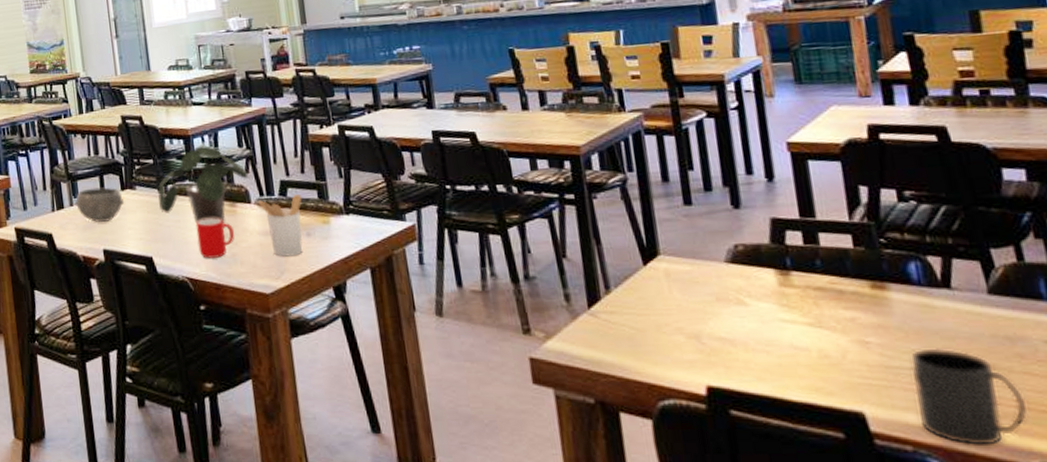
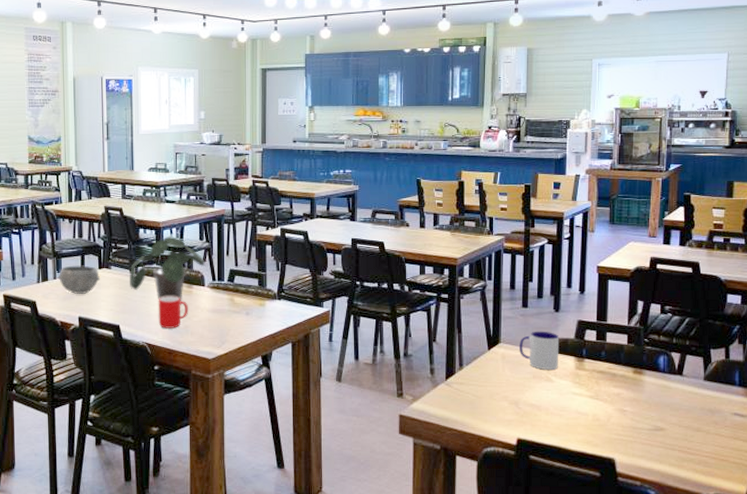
utensil holder: present [259,194,303,257] -> none [211,282,246,330]
mug: none [688,235,752,289] -> present [519,331,560,370]
mug: present [911,348,1027,445] -> none [648,416,714,482]

